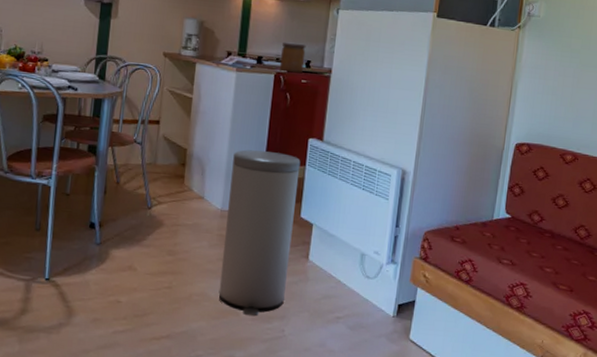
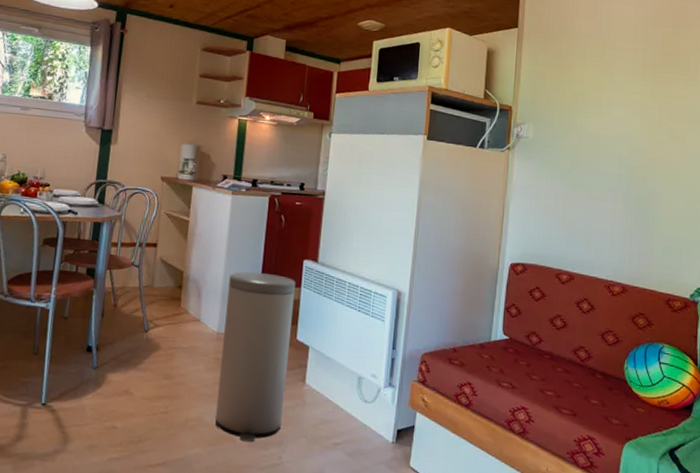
jar: present [279,42,306,73] -> none [273,165,300,196]

